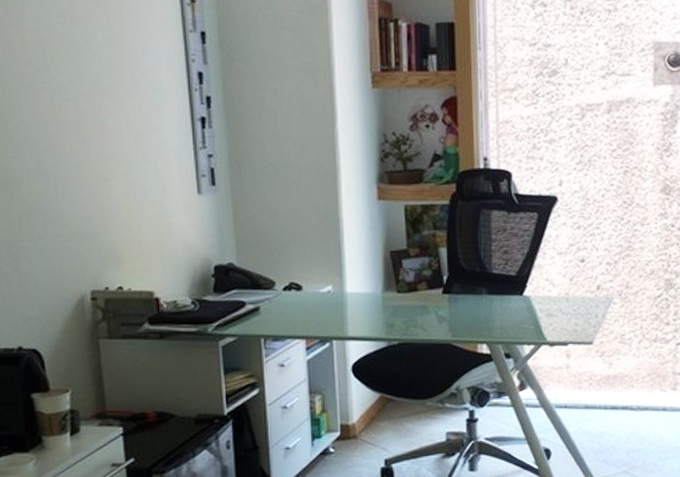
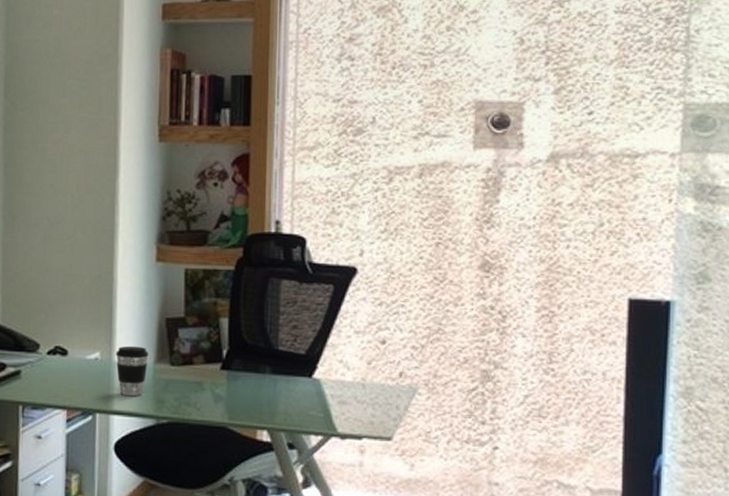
coffee cup: none [346,277,377,323] -> present [116,345,149,396]

